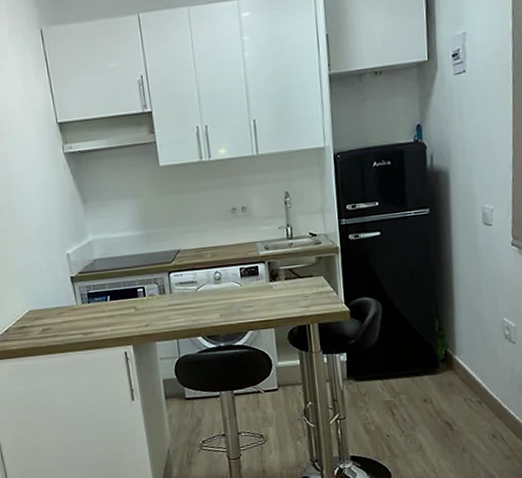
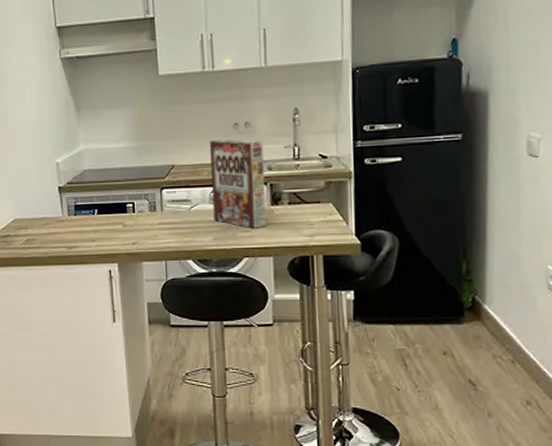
cereal box: none [210,223,267,304] -> present [209,138,266,229]

